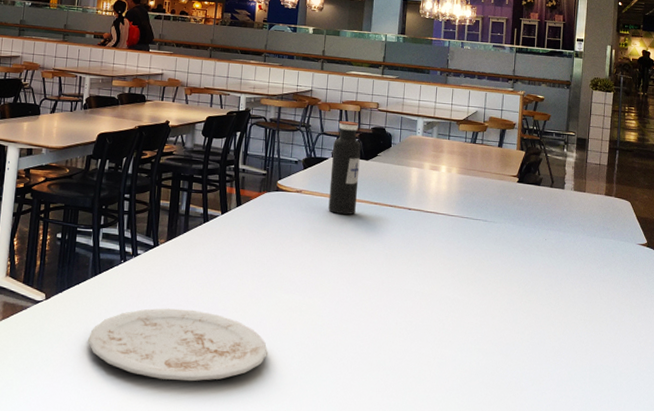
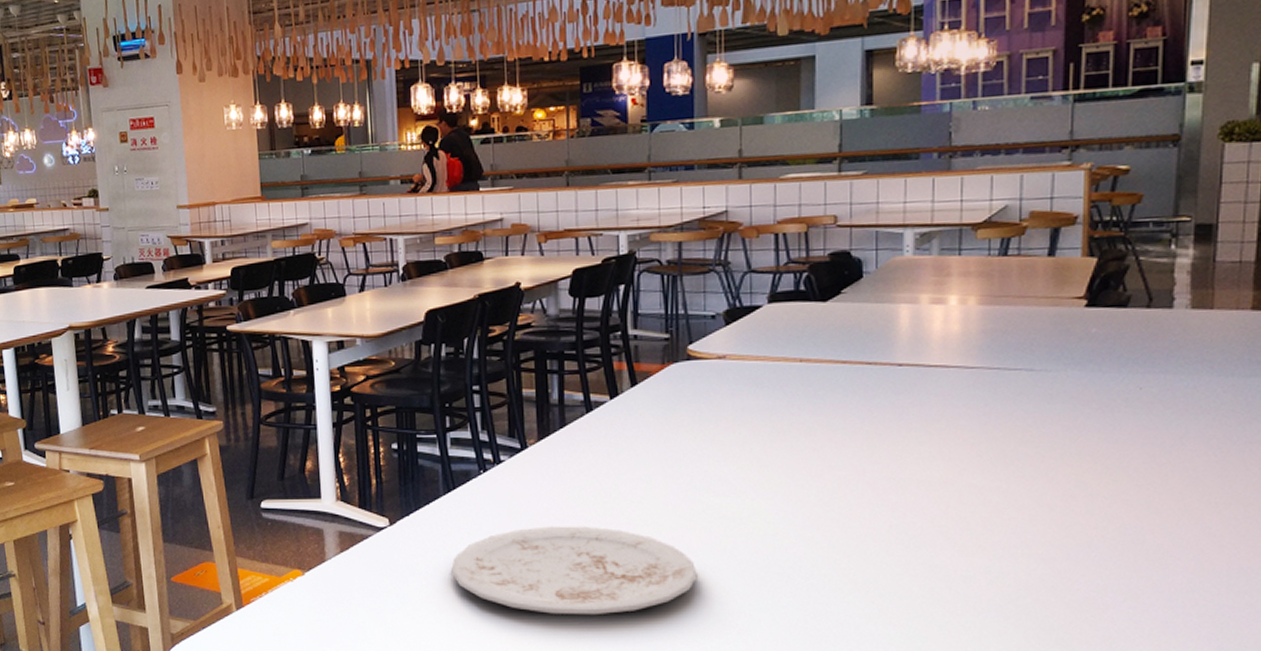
water bottle: present [328,121,361,215] -> none [768,248,814,383]

